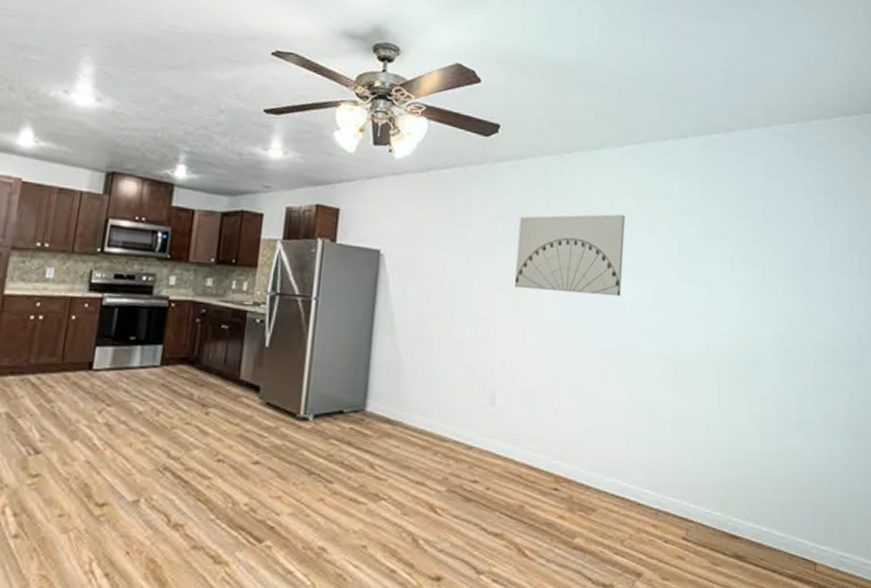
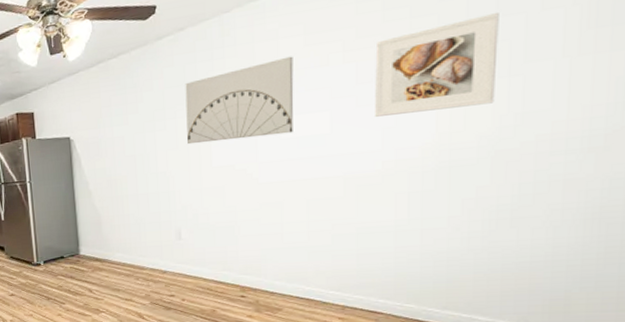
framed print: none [693,218,786,303] -> present [375,12,499,117]

